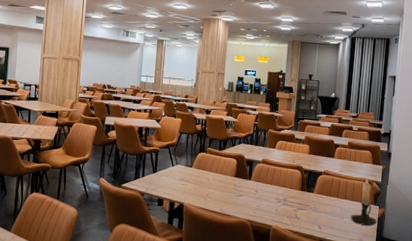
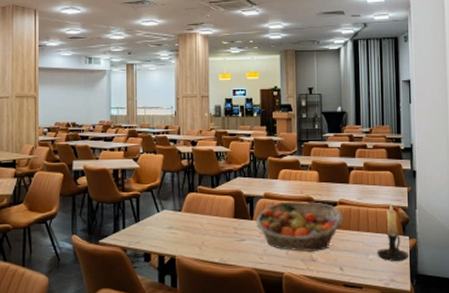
fruit basket: none [252,167,326,212] -> present [255,201,344,253]

